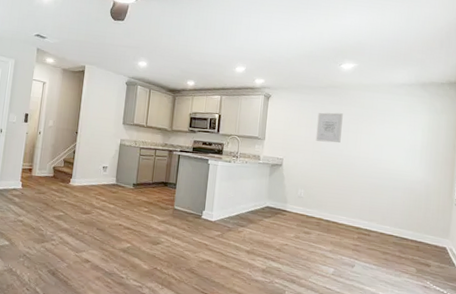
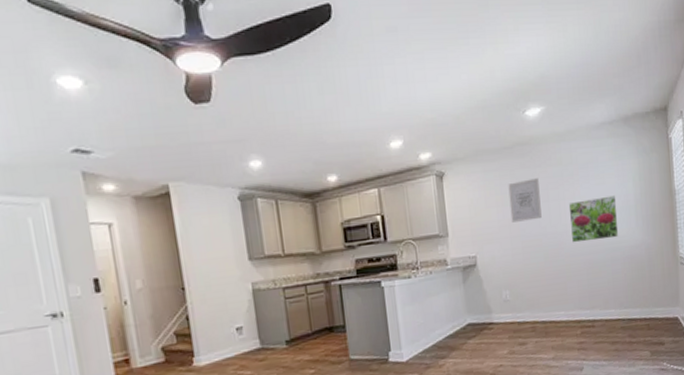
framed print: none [362,137,406,172] -> present [568,195,619,243]

